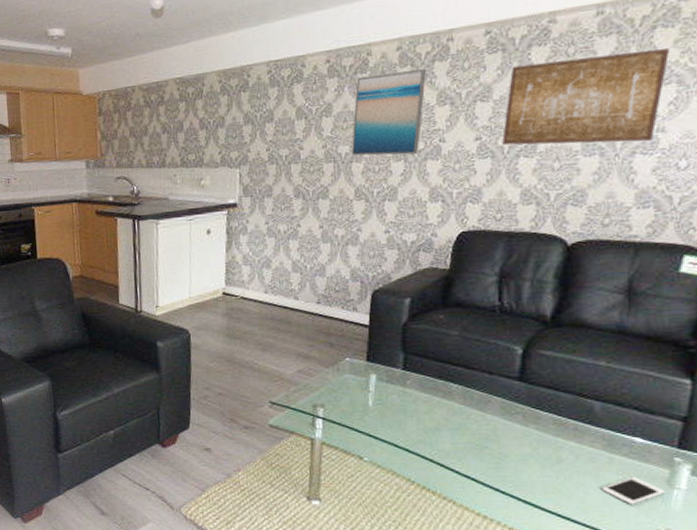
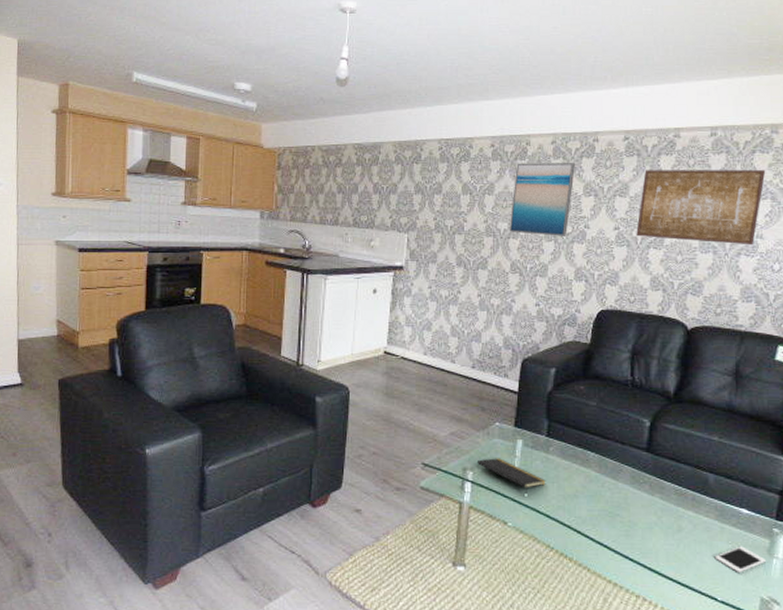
notepad: none [328,394,404,429] -> present [478,458,546,494]

